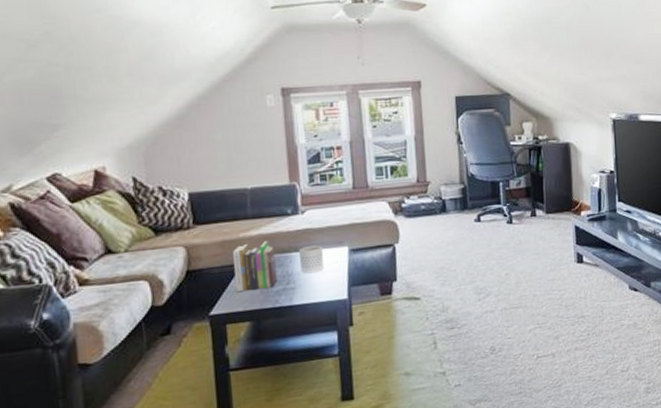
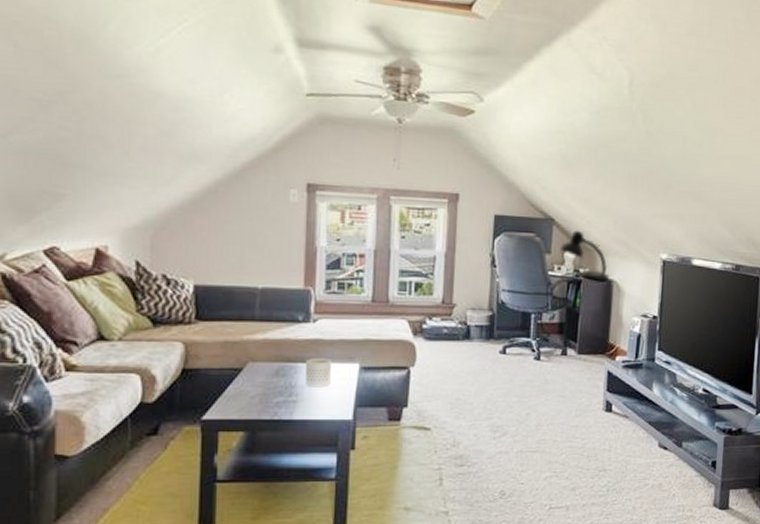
books: present [232,241,277,293] -> none [233,347,280,399]
desk lamp: none [518,101,566,147] -> present [559,230,610,283]

